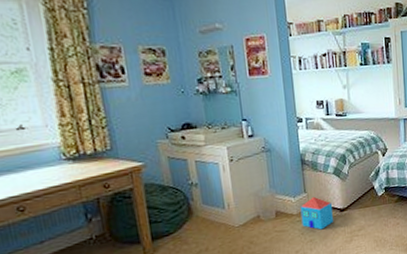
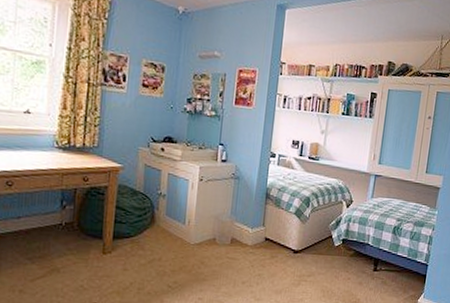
toy house: present [300,196,334,230] -> none [254,232,287,267]

